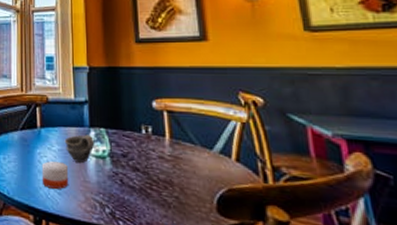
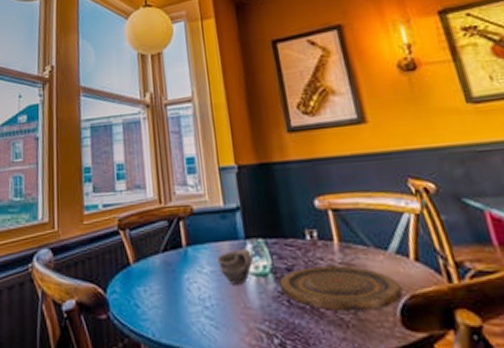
candle: present [41,161,69,189] -> none [191,287,227,322]
plate: none [115,155,221,197] -> present [280,265,402,312]

